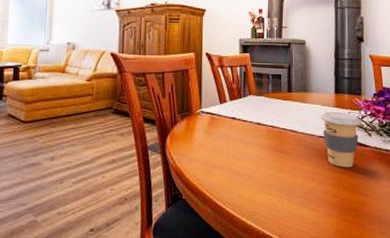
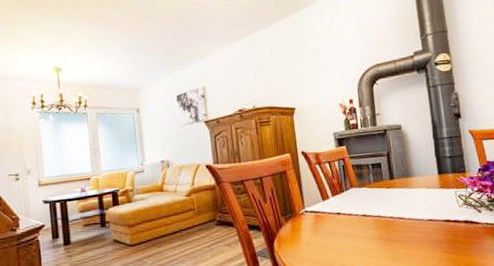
coffee cup: present [320,111,362,168] -> none [426,192,470,248]

